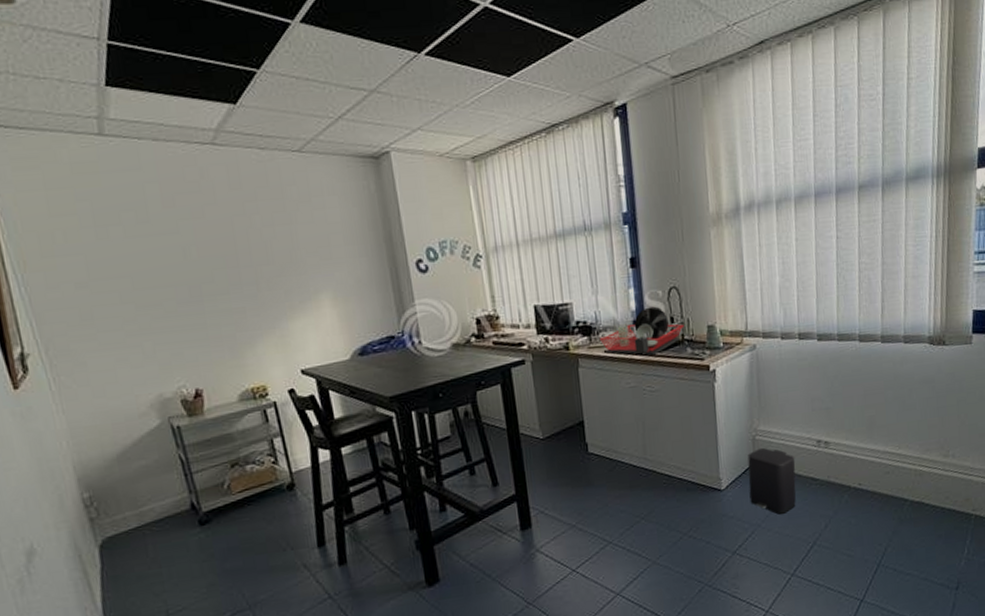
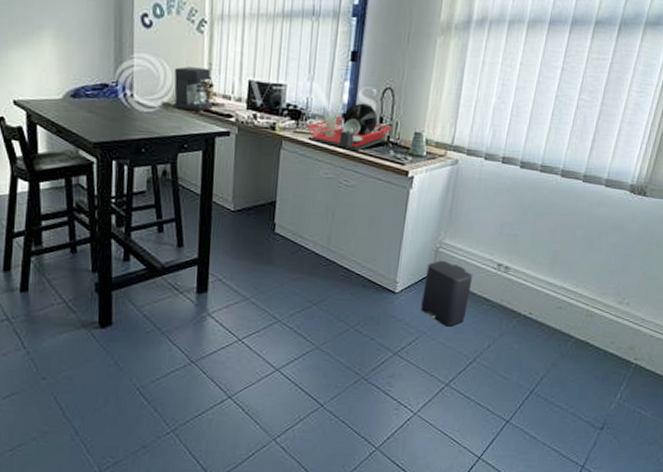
coffee maker: none [458,301,504,347] -> present [174,66,214,112]

